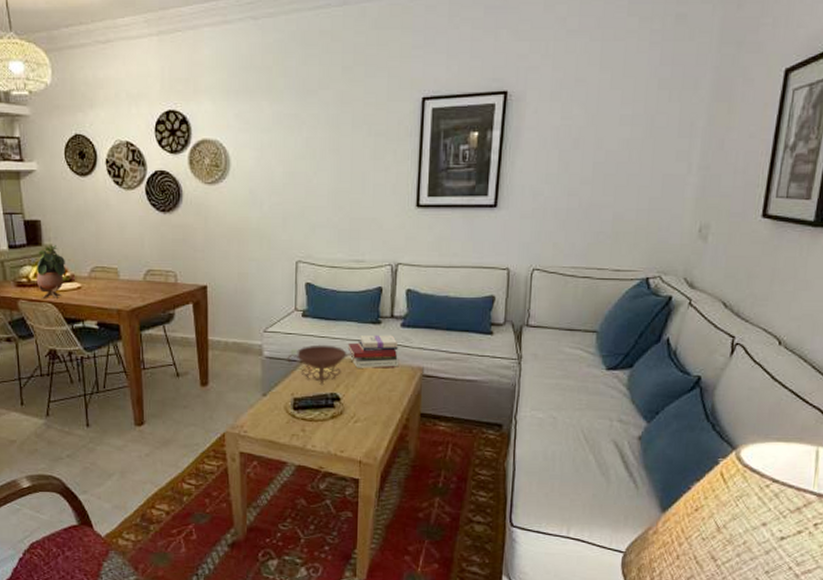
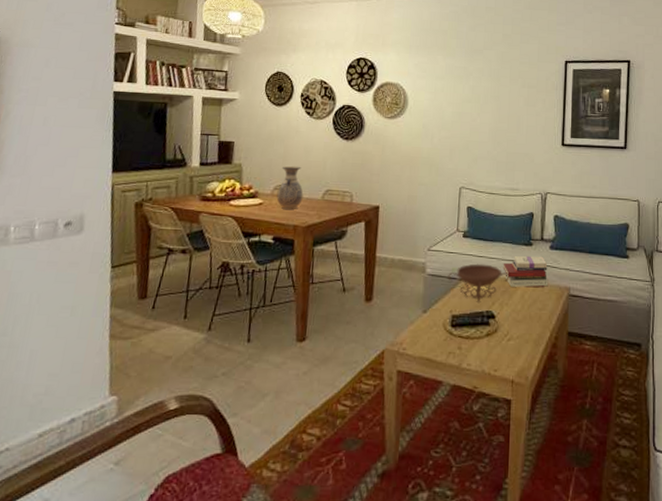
potted plant: present [36,245,66,300] -> none [220,164,251,214]
vase: none [95,244,123,292] -> present [276,166,304,209]

